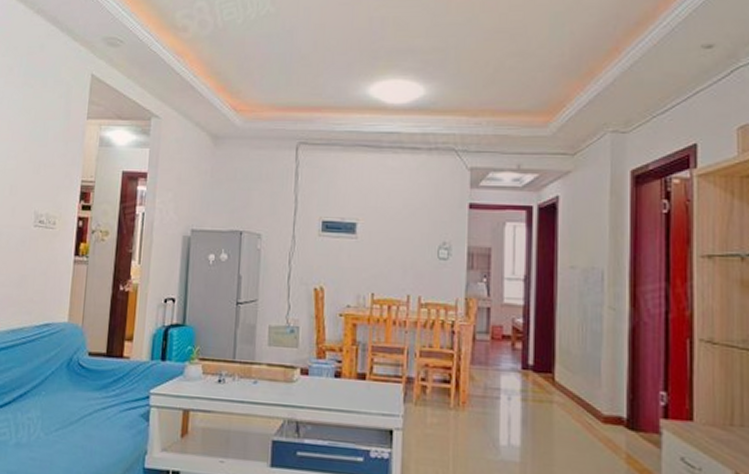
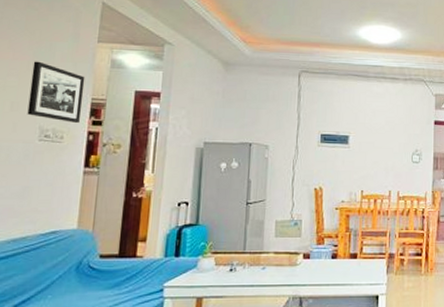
picture frame: none [24,142,76,207] -> present [27,61,85,123]

